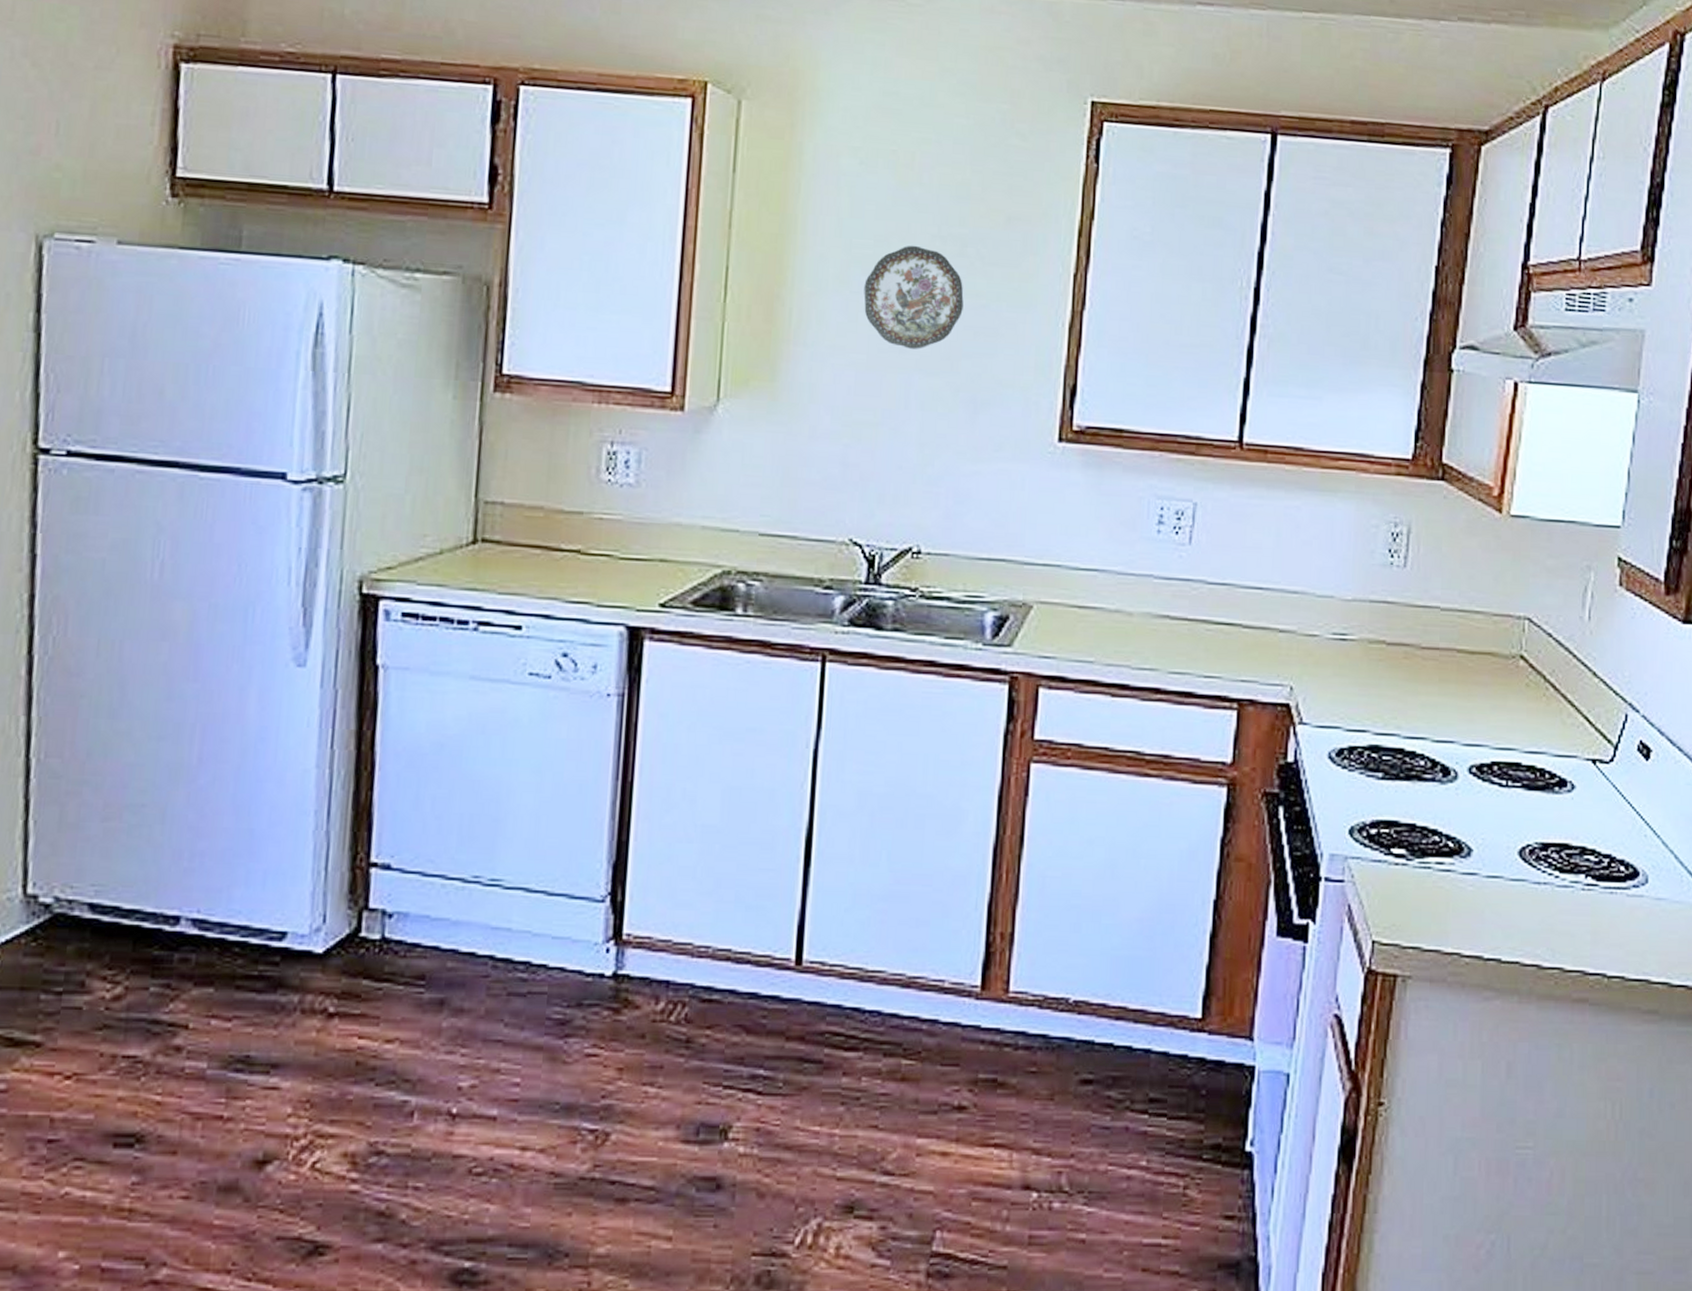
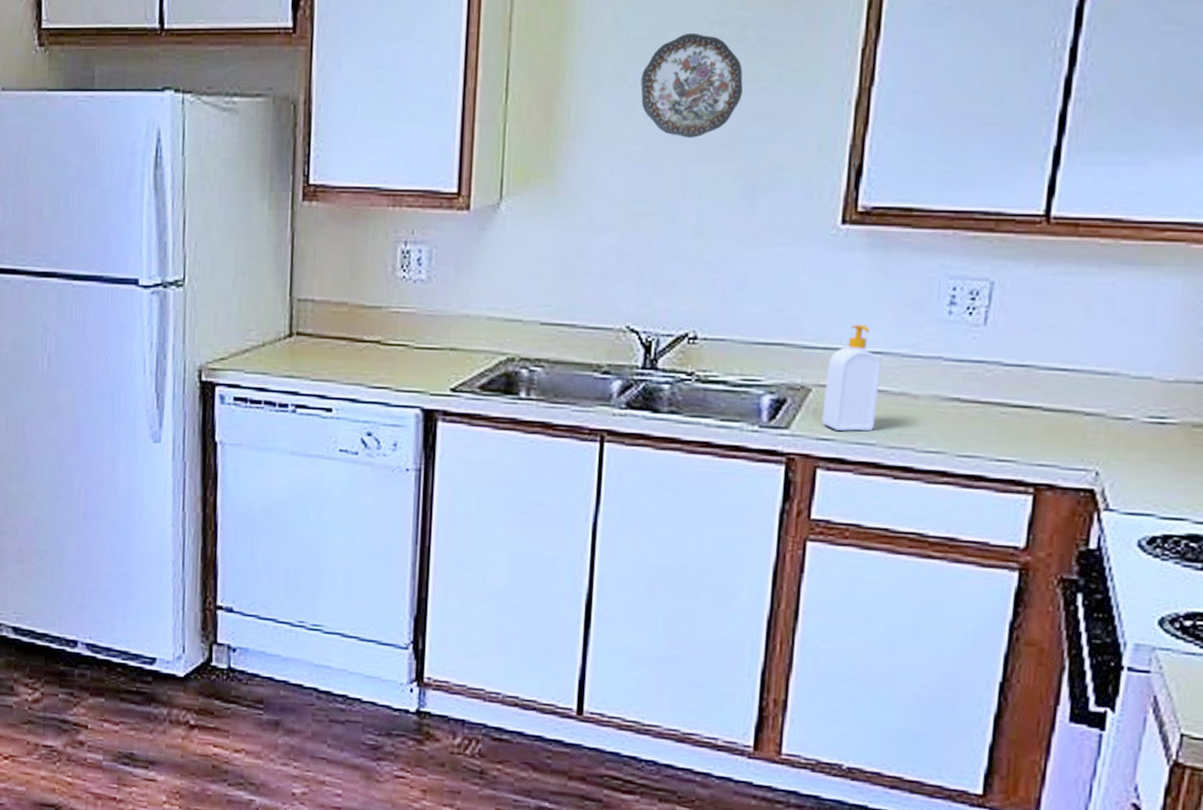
soap bottle: none [1043,540,1098,649] -> present [821,323,881,431]

